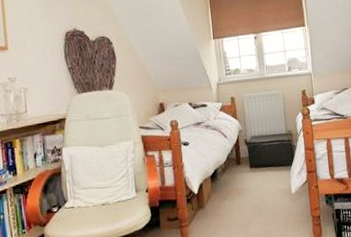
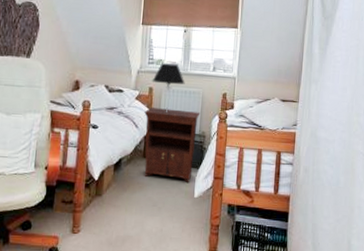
nightstand: none [230,112,286,182] -> present [144,107,201,184]
table lamp: none [232,71,264,118] -> present [152,63,185,112]

